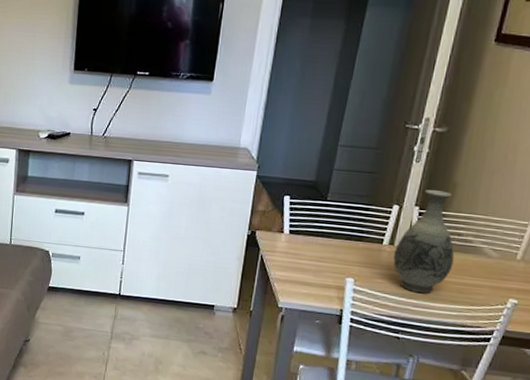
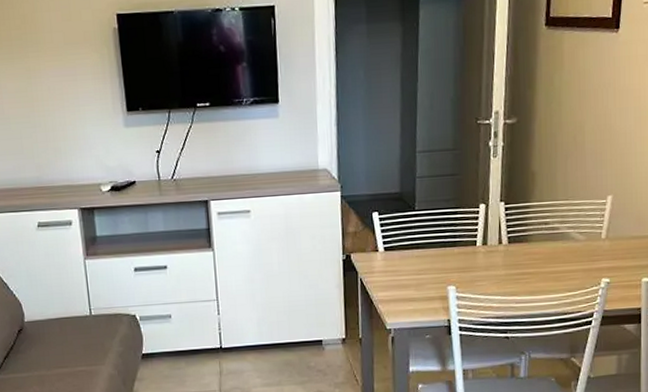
vase: present [393,190,455,293] -> none [489,182,546,288]

